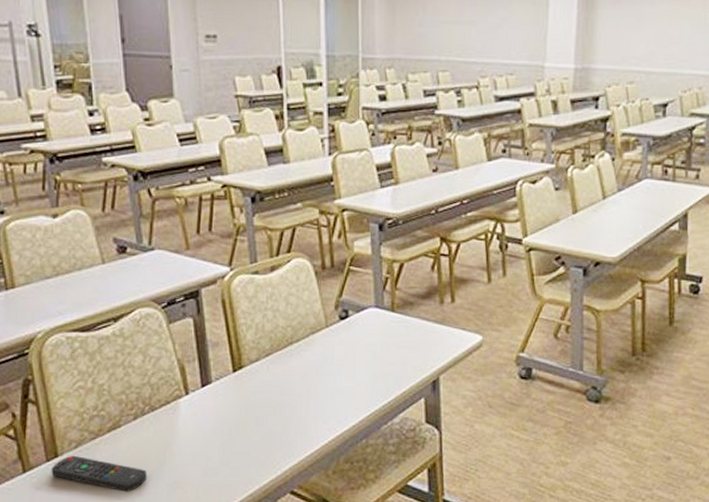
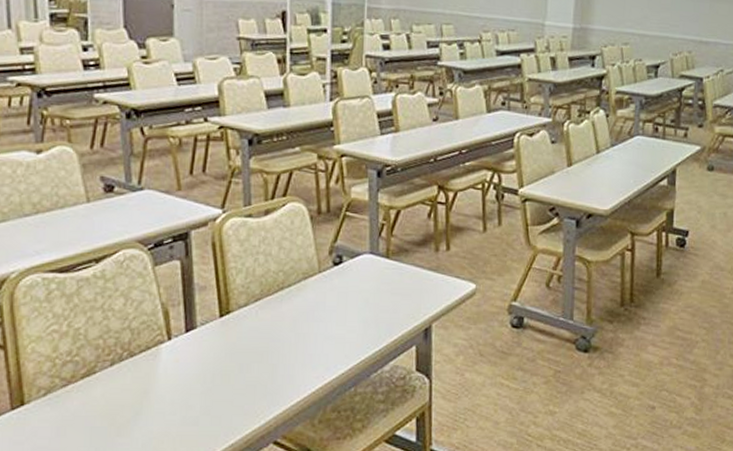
remote control: present [51,455,147,492] -> none [15,403,121,442]

